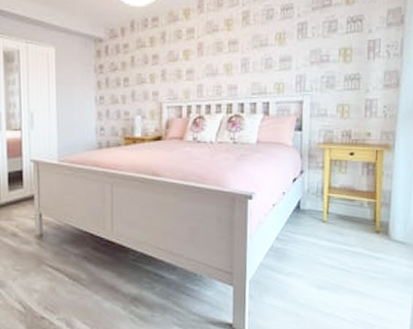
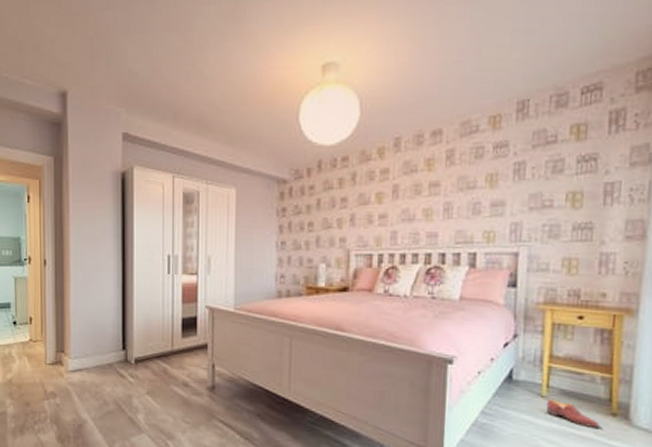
shoe: none [326,222,368,244] -> present [545,398,600,428]

